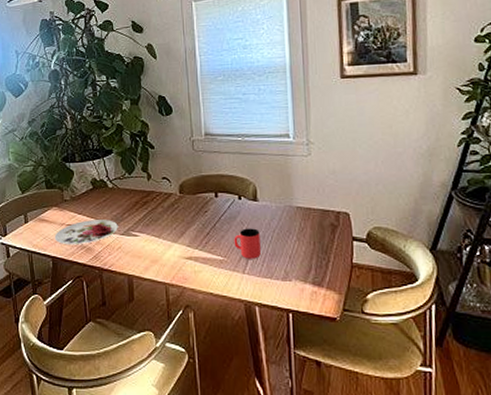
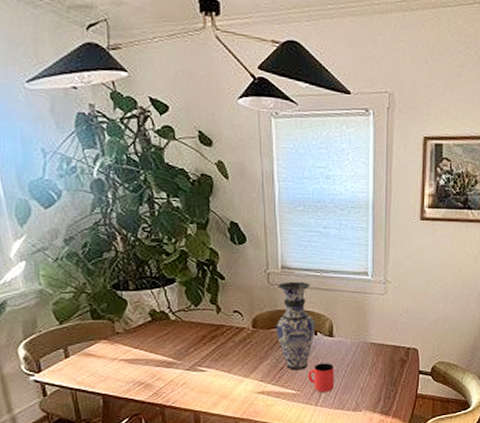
plate: present [54,220,118,245] -> none [104,354,183,382]
vase: none [201,147,240,236] -> present [275,281,316,370]

